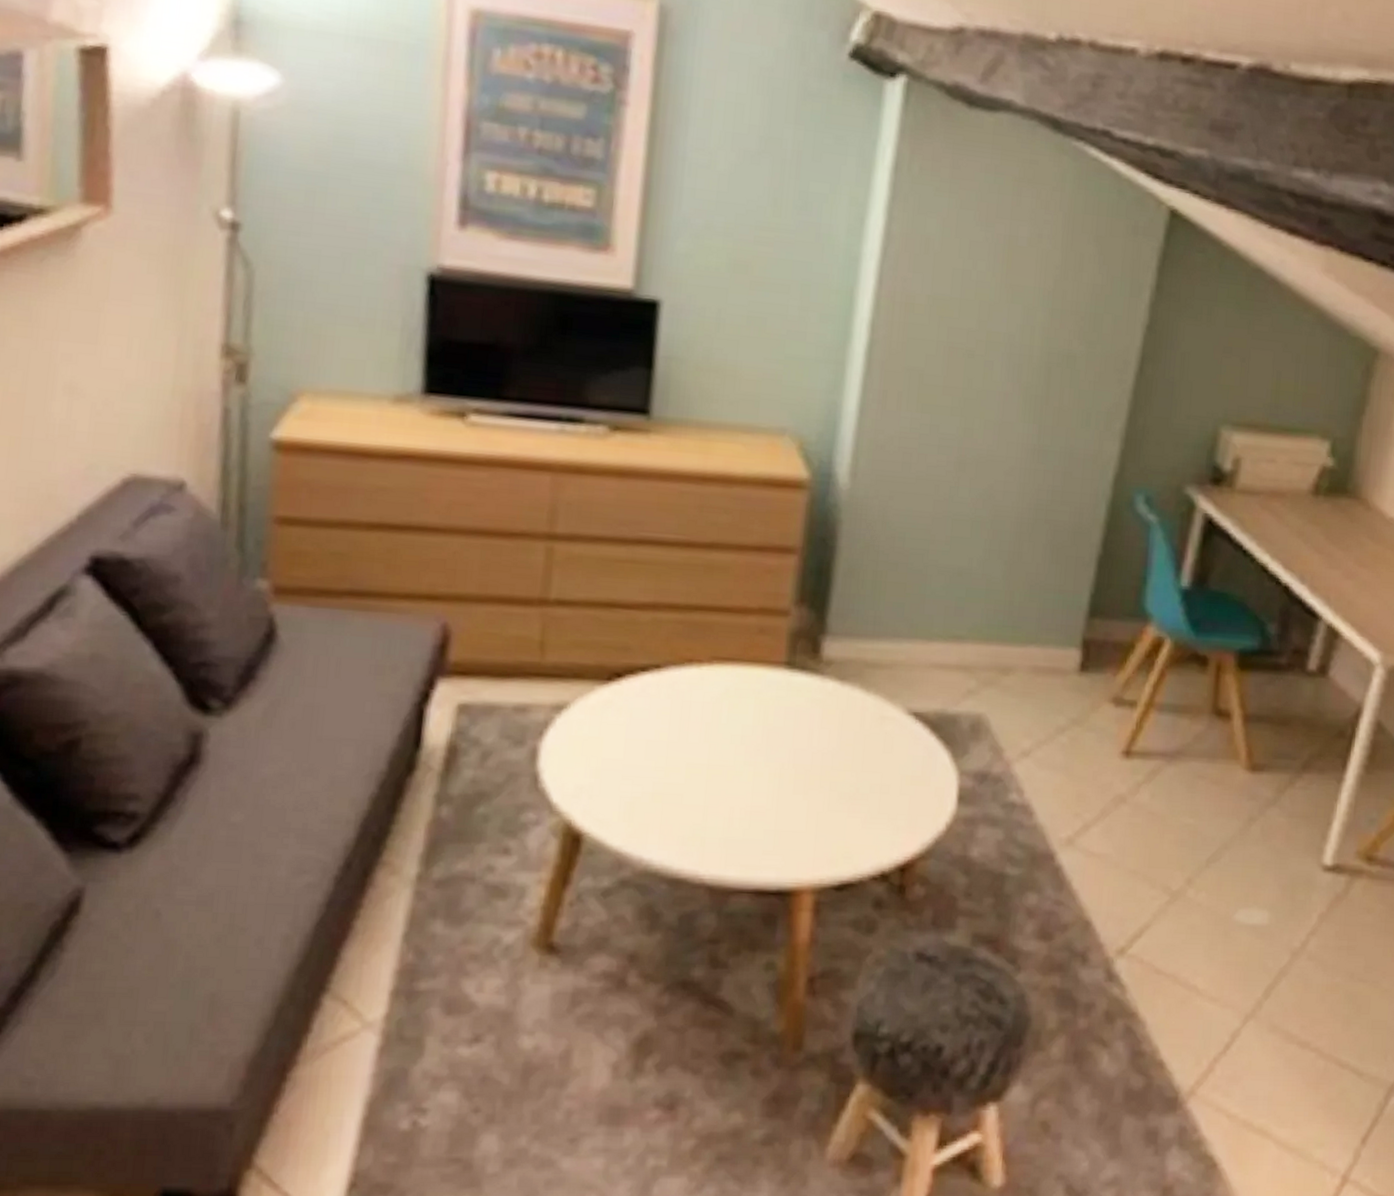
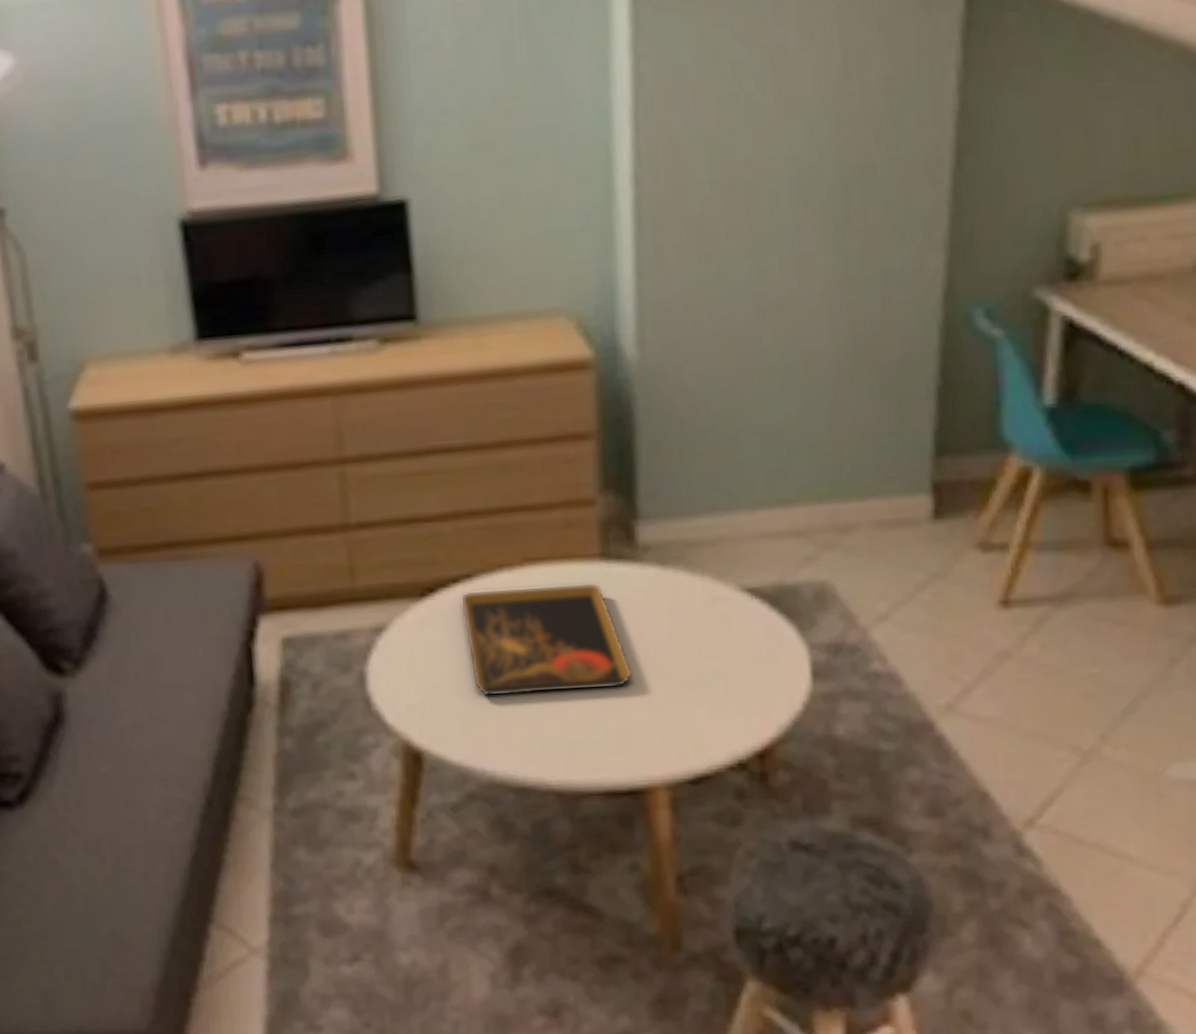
decorative tray: none [644,680,799,792] -> present [460,582,634,698]

